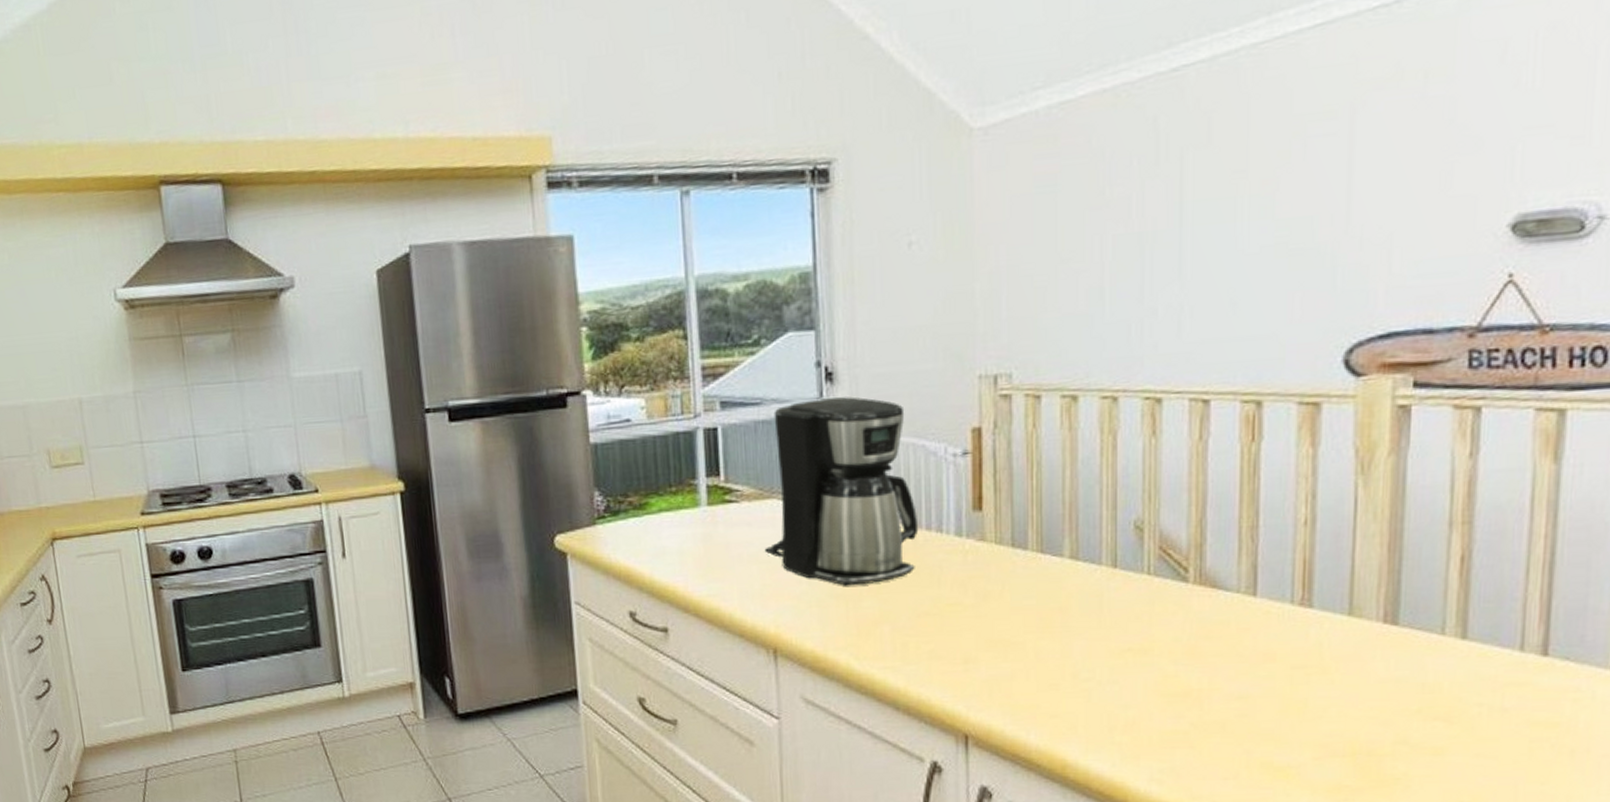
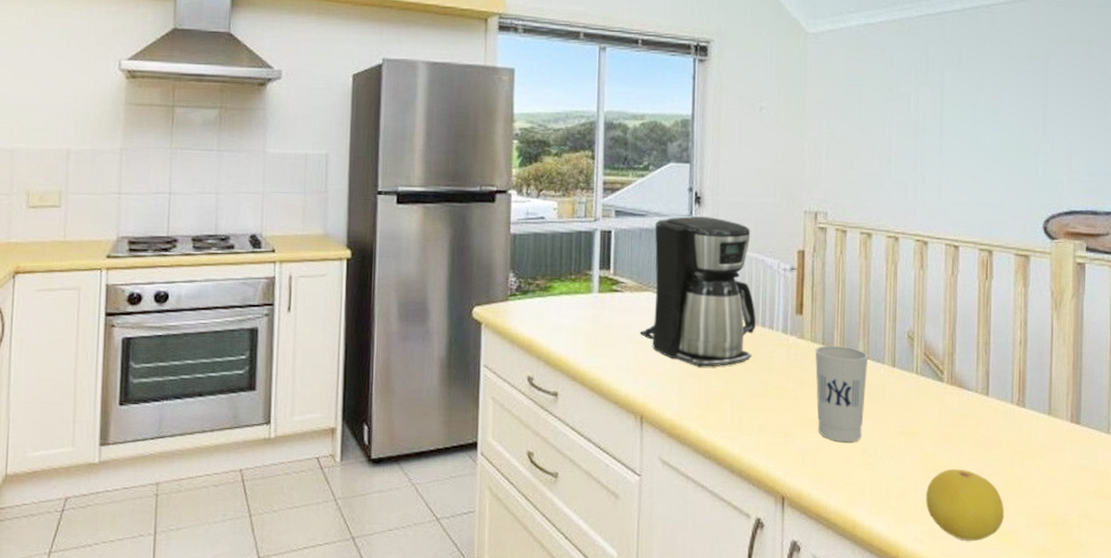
cup: none [1001,546,1078,667] -> present [815,346,869,443]
lemon: none [1164,691,1281,779] -> present [925,468,1005,541]

